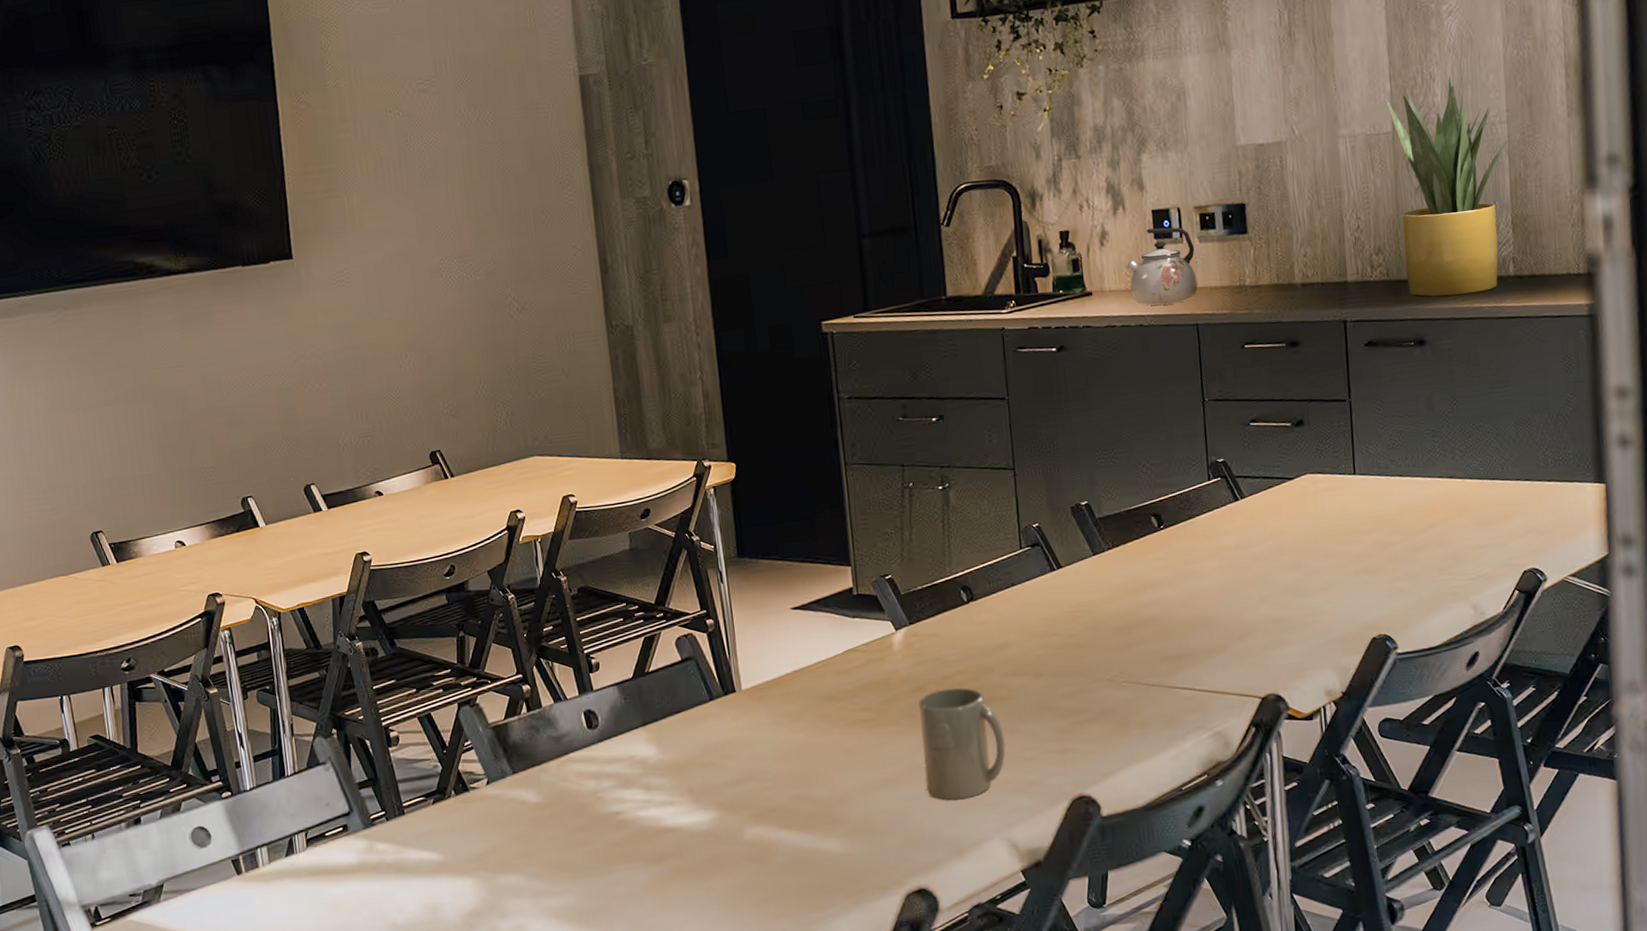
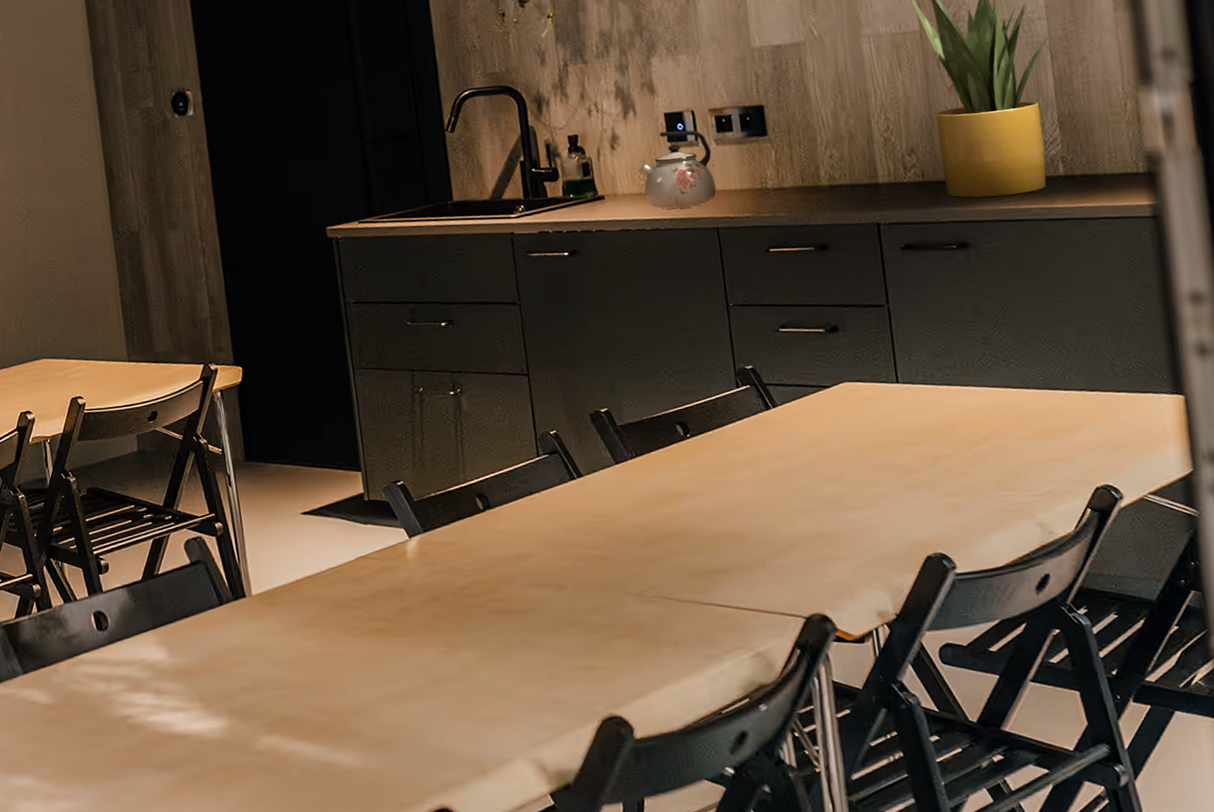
mug: present [918,688,1006,801] -> none [434,598,529,716]

